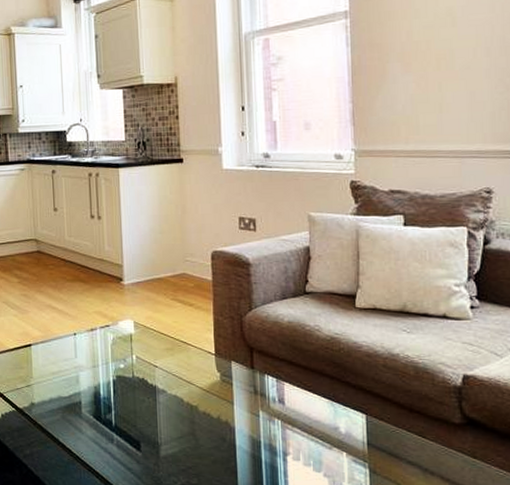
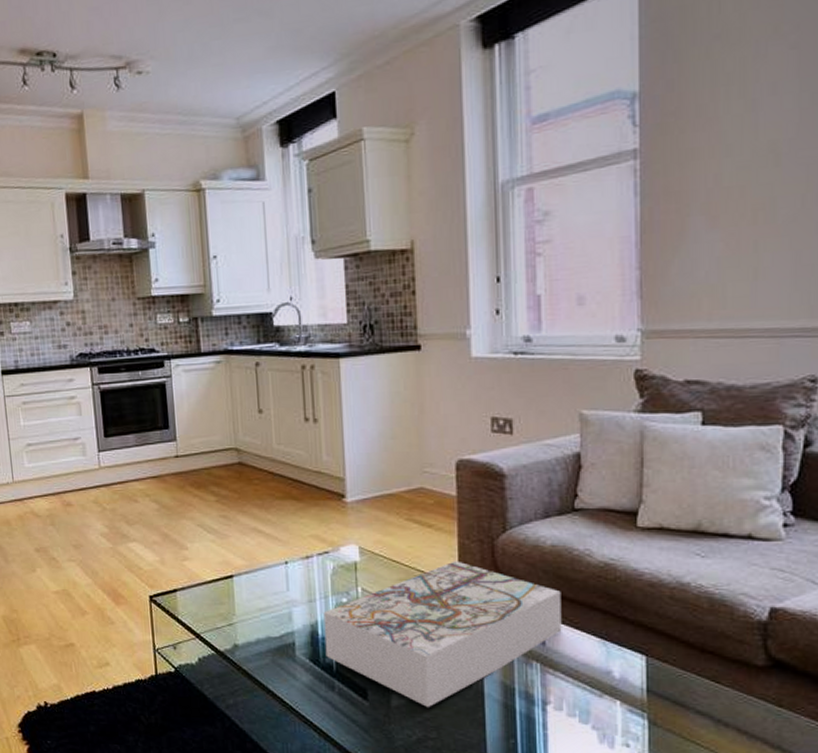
board game: none [105,334,298,457] -> present [323,560,562,707]

